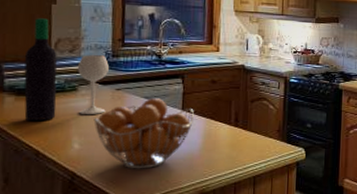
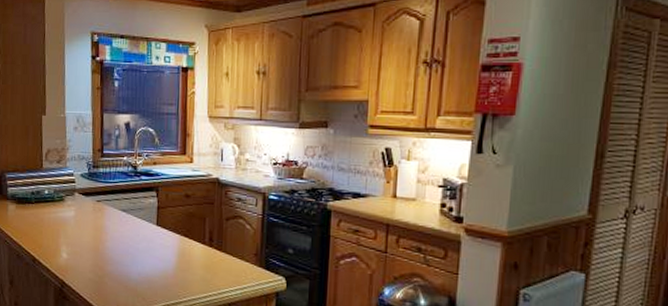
wine bottle: present [24,18,109,122] -> none [22,129,90,229]
fruit basket: present [94,98,194,169] -> none [78,211,168,284]

